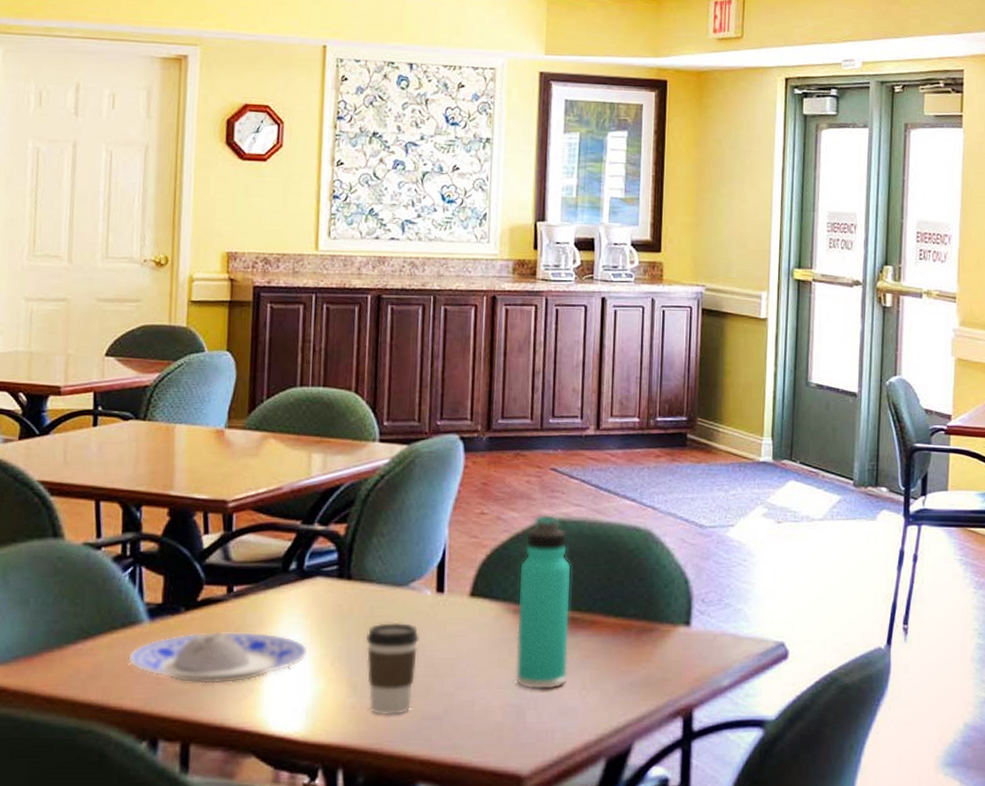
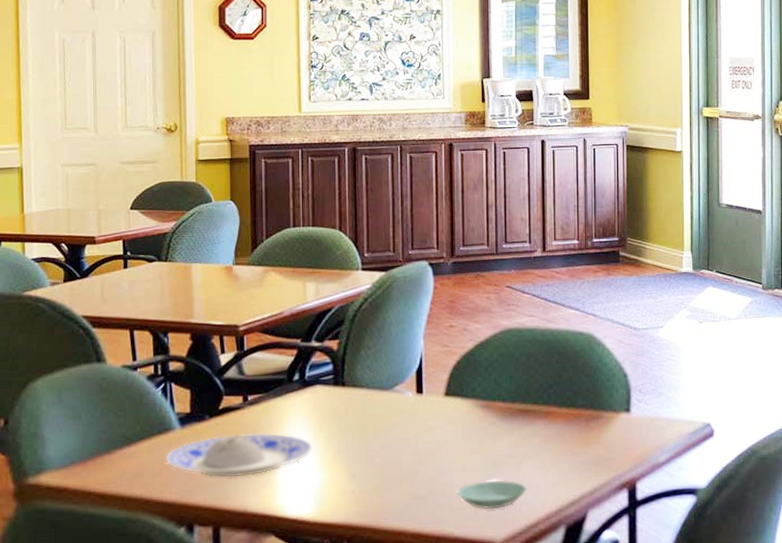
coffee cup: present [365,622,419,716] -> none [359,419,404,498]
saucer: none [478,700,561,735] -> present [457,480,526,510]
thermos bottle: present [515,514,572,690] -> none [485,325,530,471]

